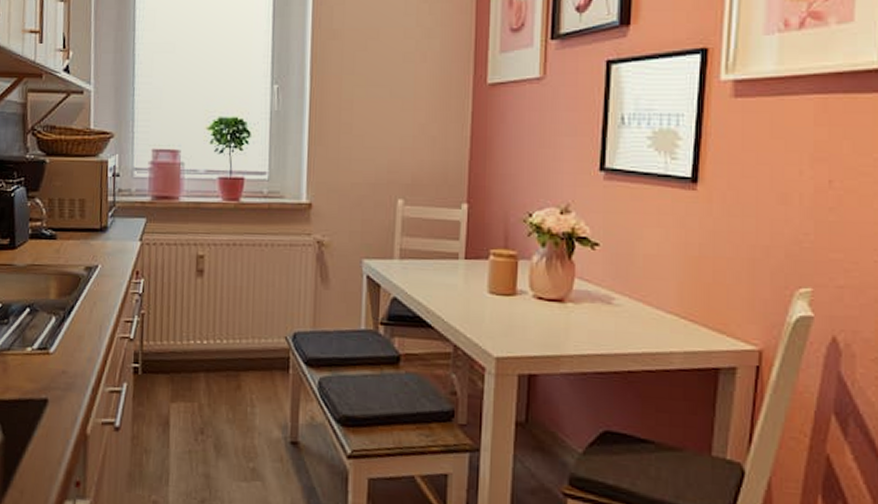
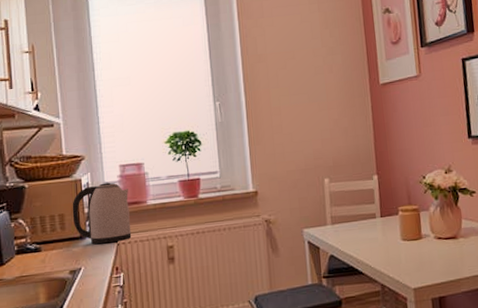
kettle: none [94,169,159,242] -> present [72,182,132,245]

